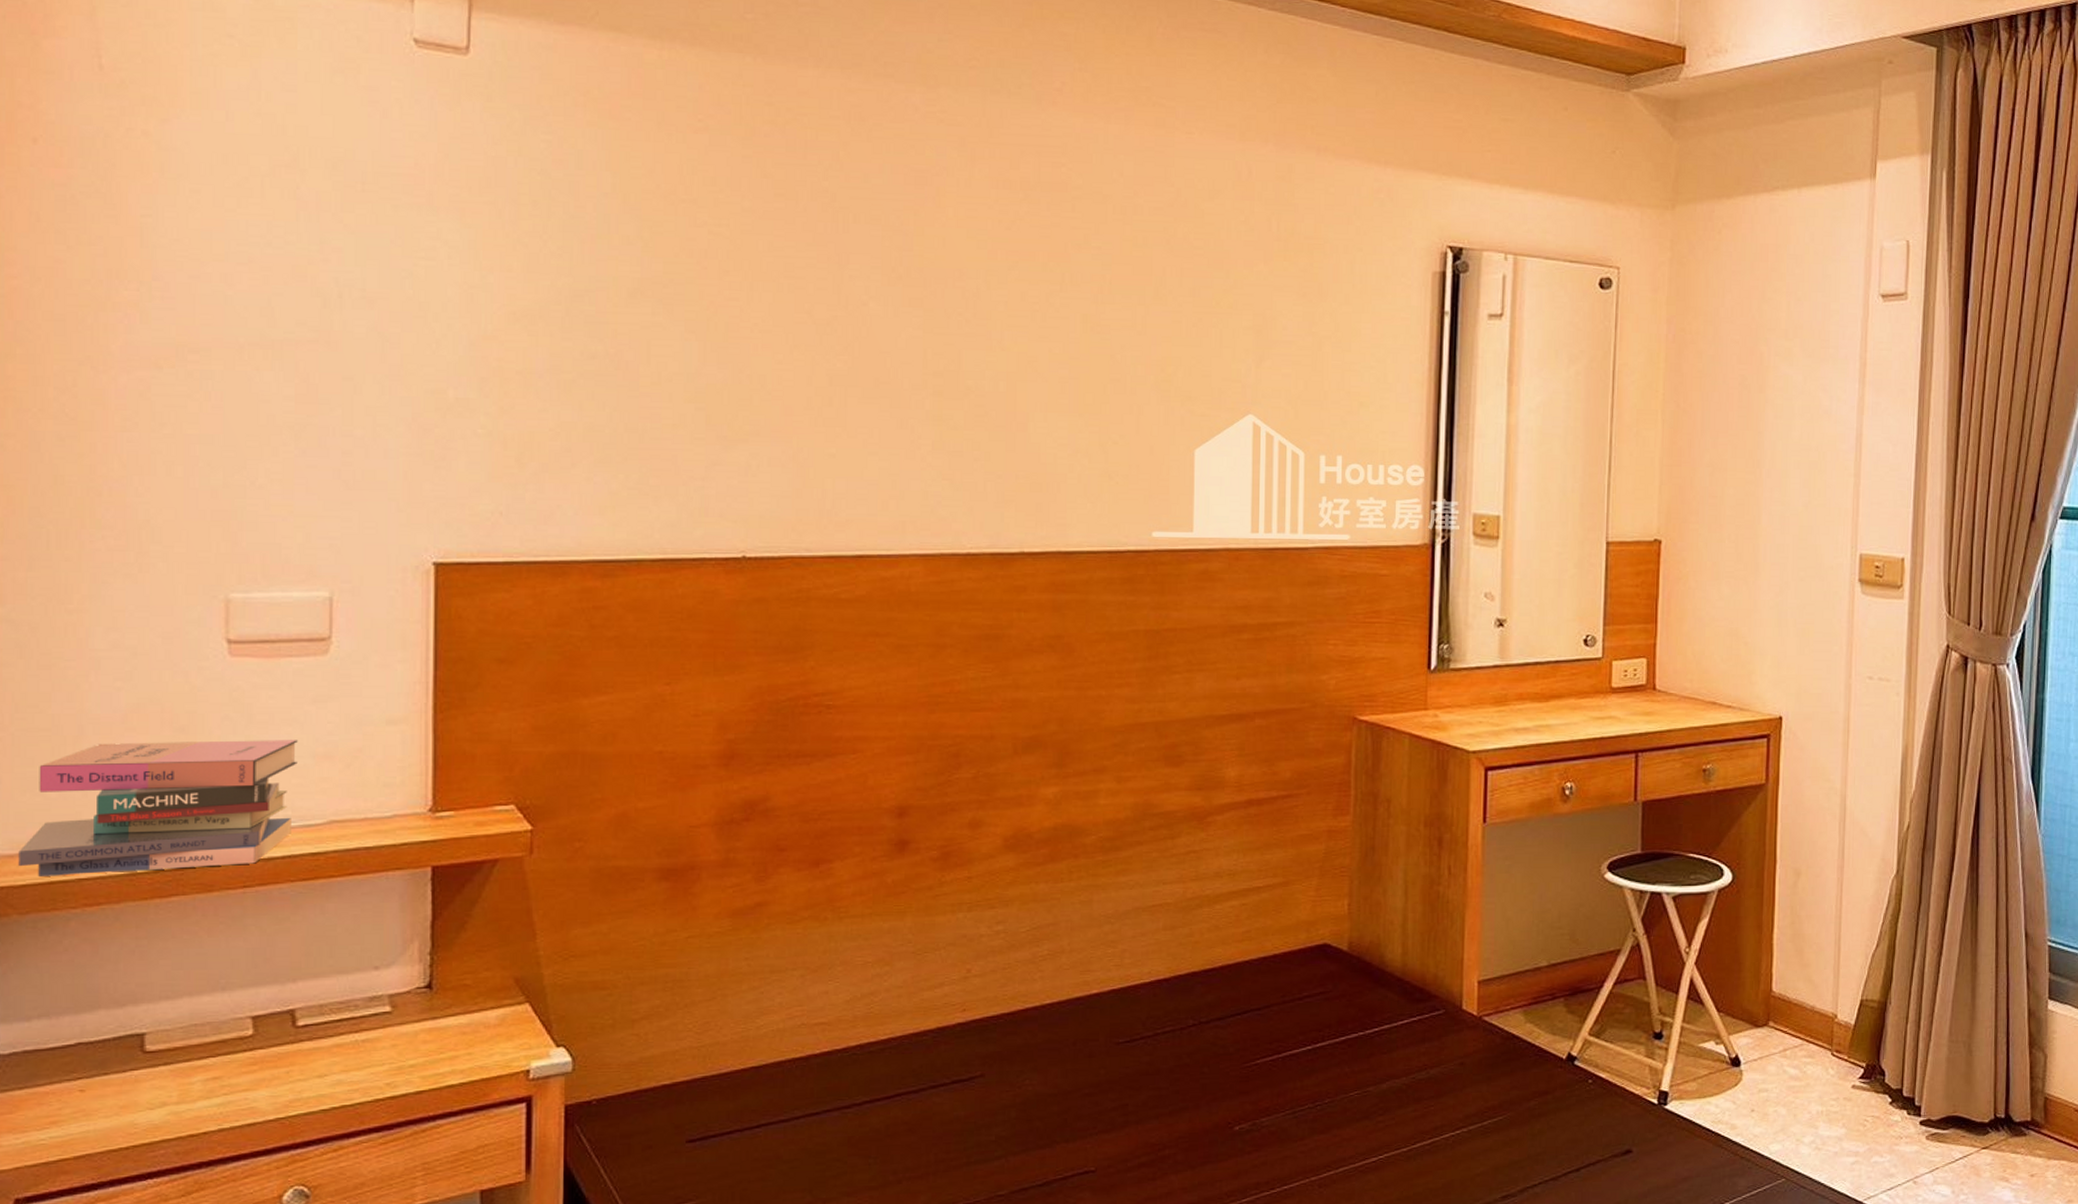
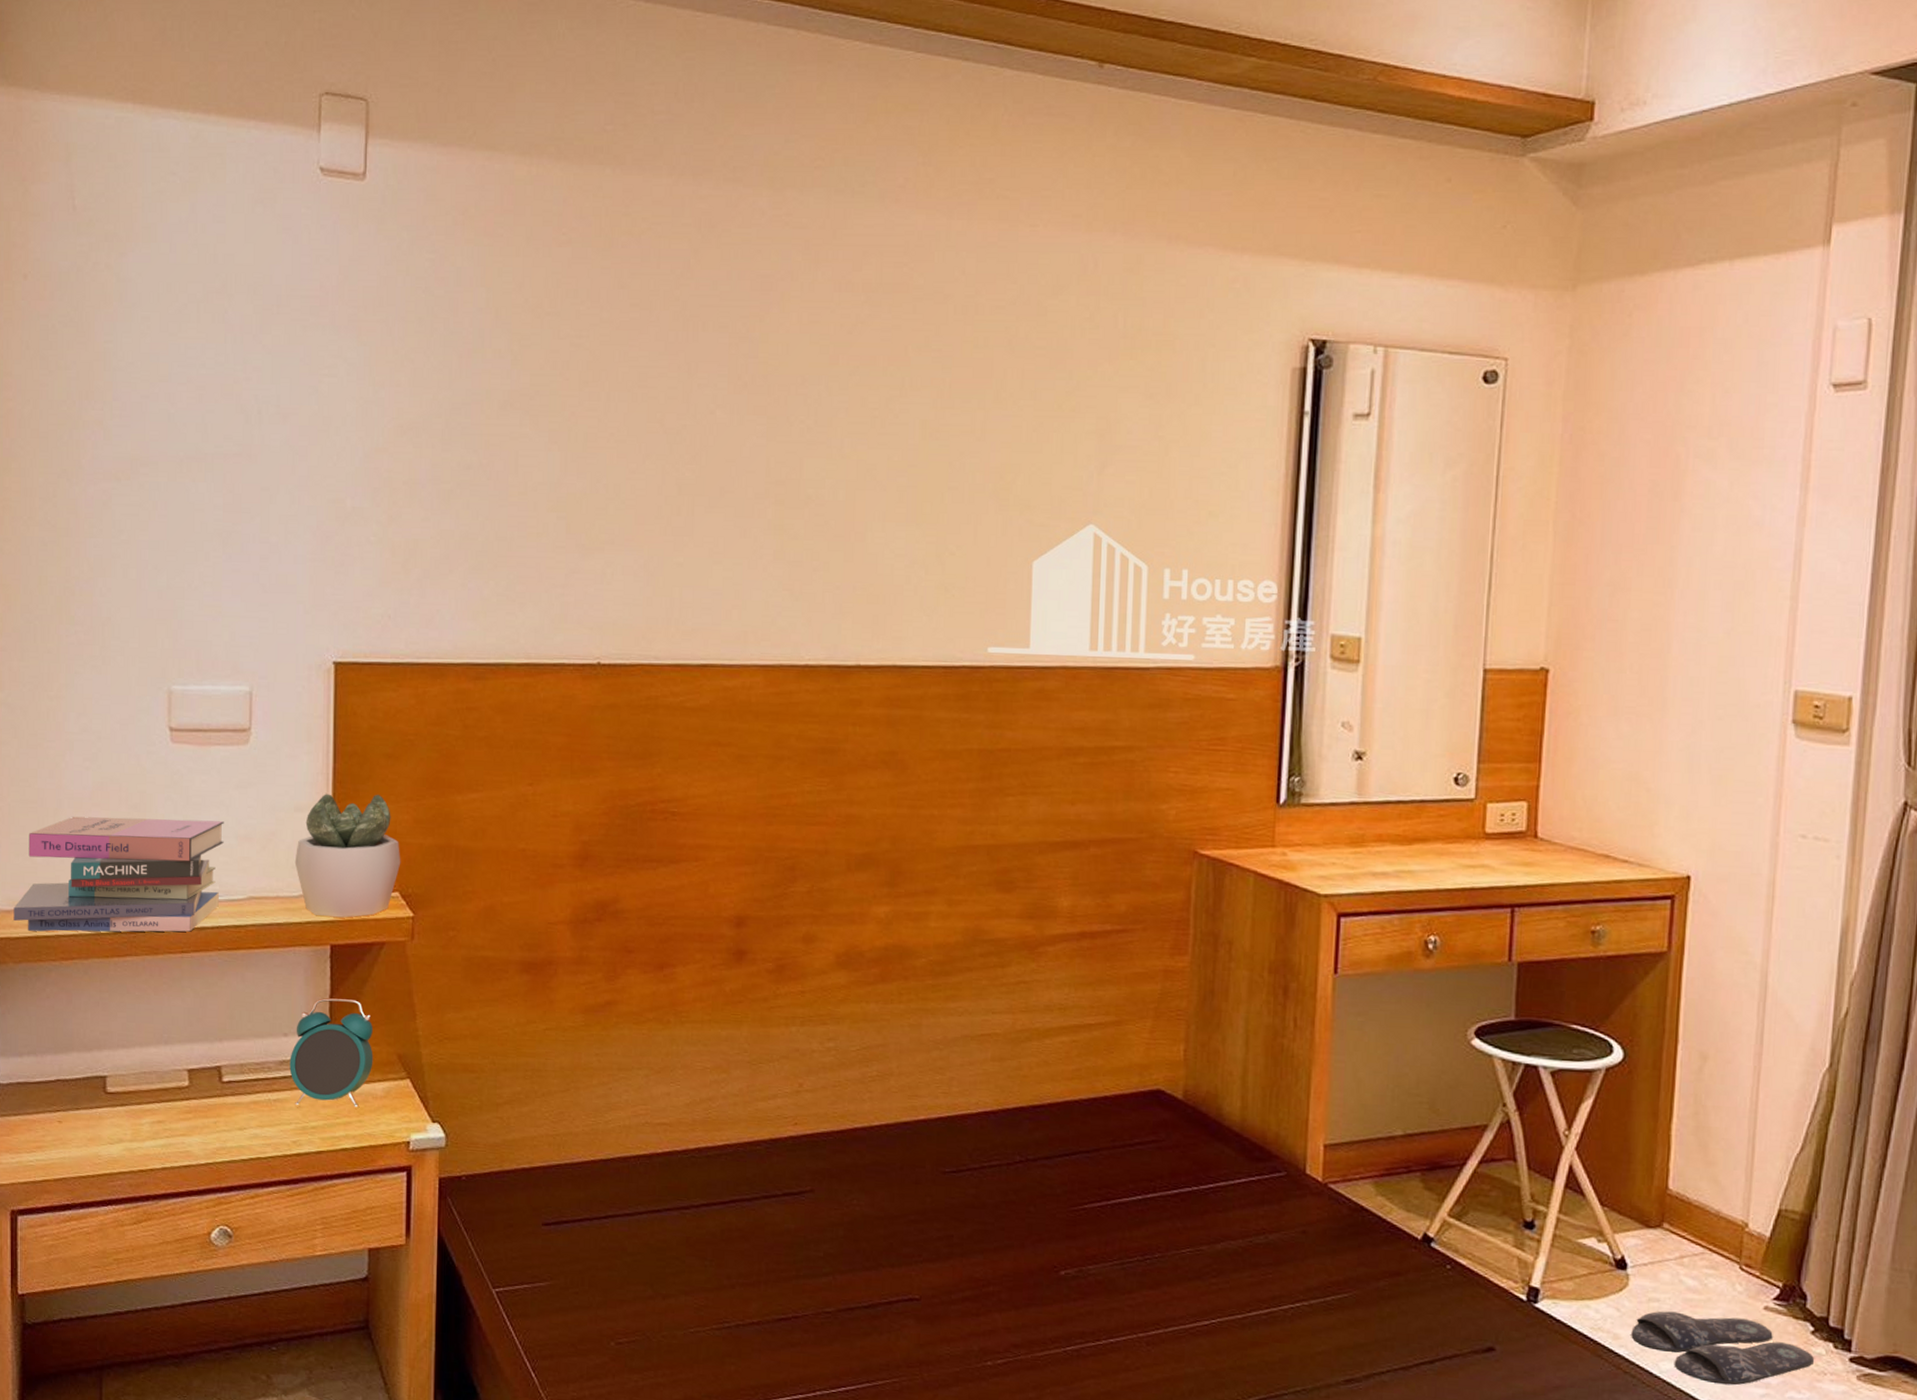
alarm clock: none [382,922,485,1046] -> present [289,997,373,1109]
succulent plant: none [386,703,517,837] -> present [294,794,401,918]
slippers: none [1745,1098,1892,1158] -> present [1631,1311,1814,1385]

